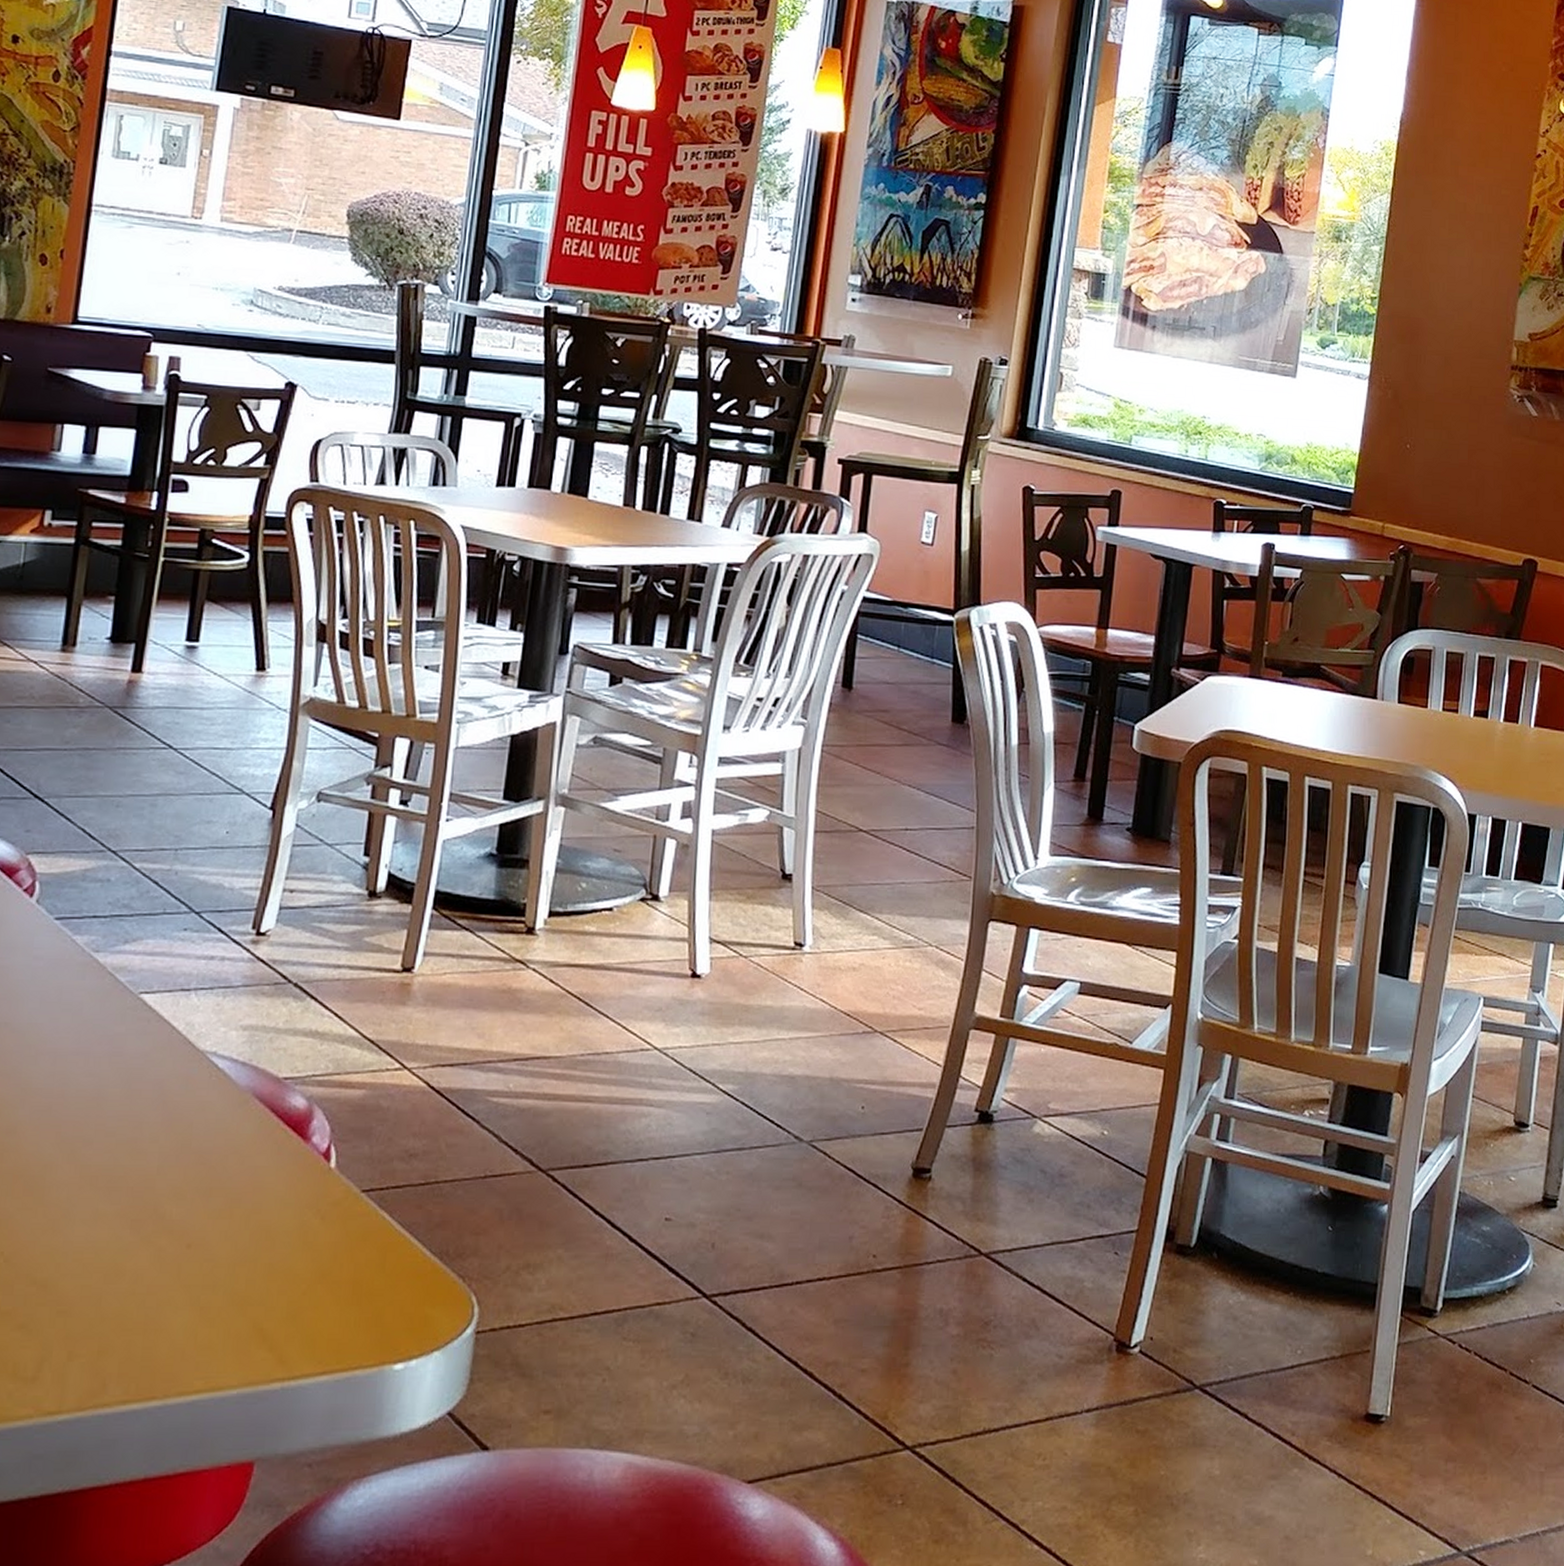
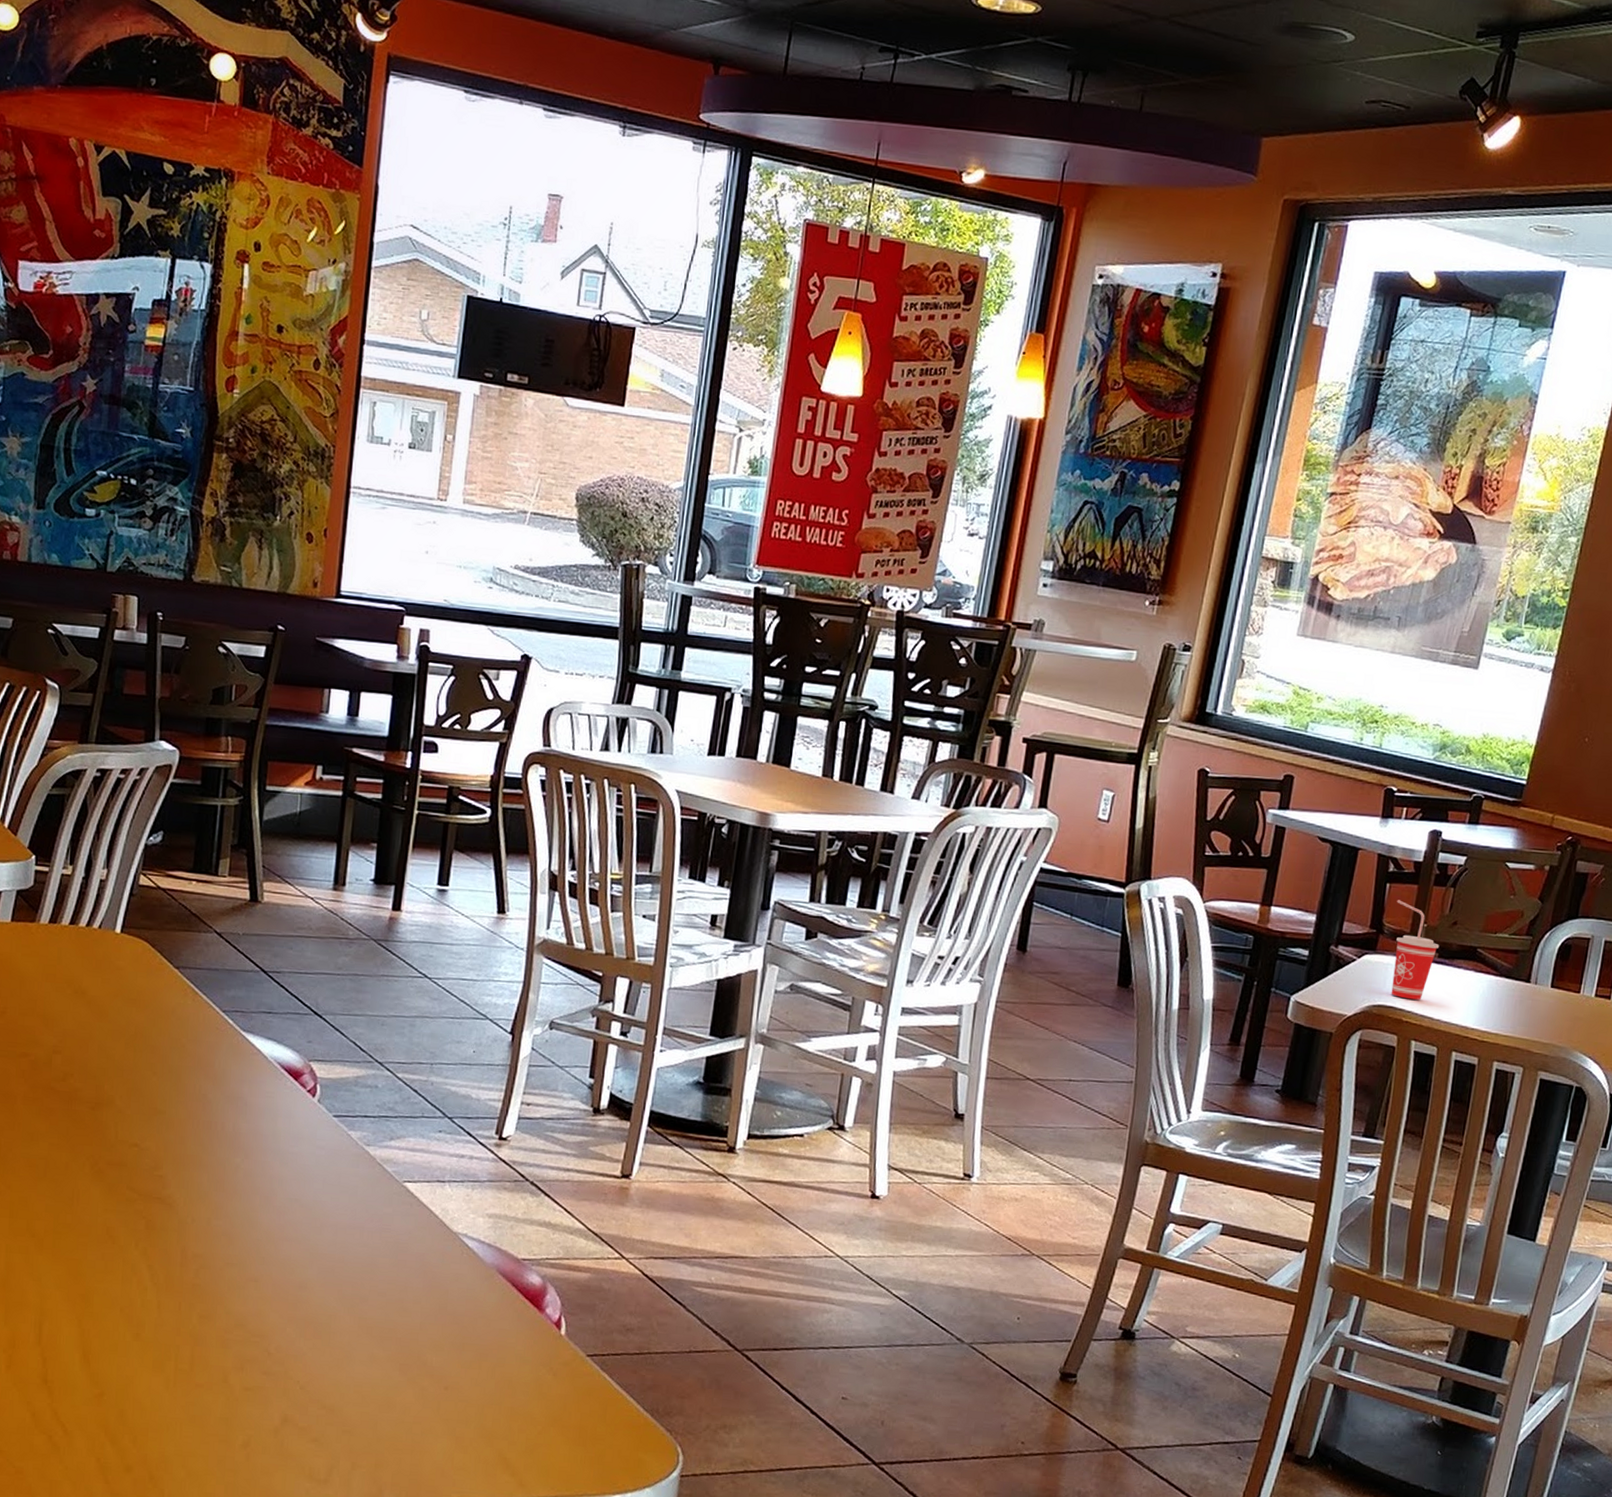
beverage cup: none [1235,617,1283,723] -> present [1391,900,1440,1000]

